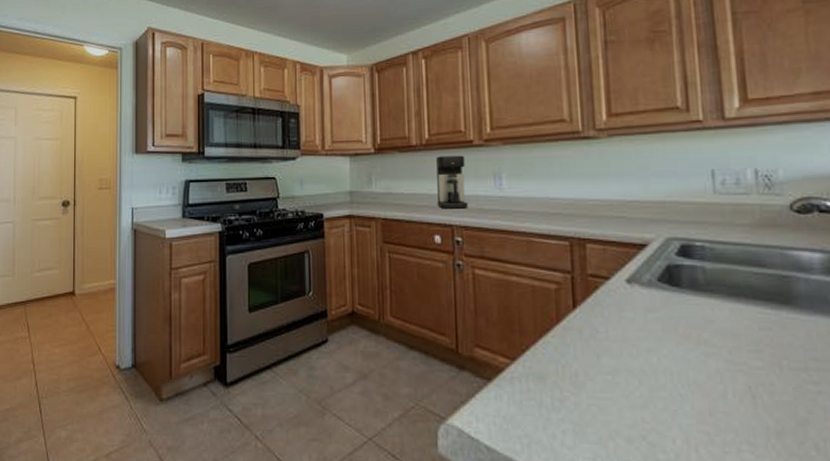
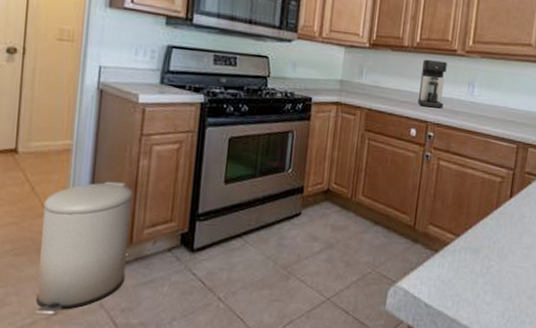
pedal bin: none [96,316,169,453] -> present [34,181,133,315]

